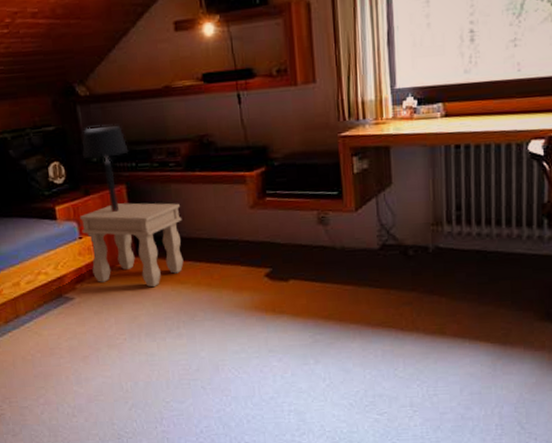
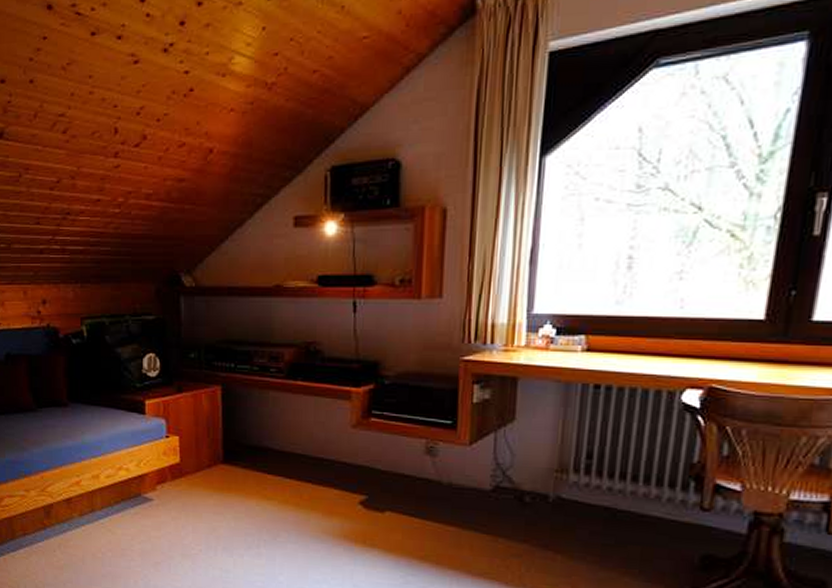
side table: present [79,202,184,288] -> none [168,405,277,500]
table lamp: present [82,125,129,212] -> none [179,321,229,413]

